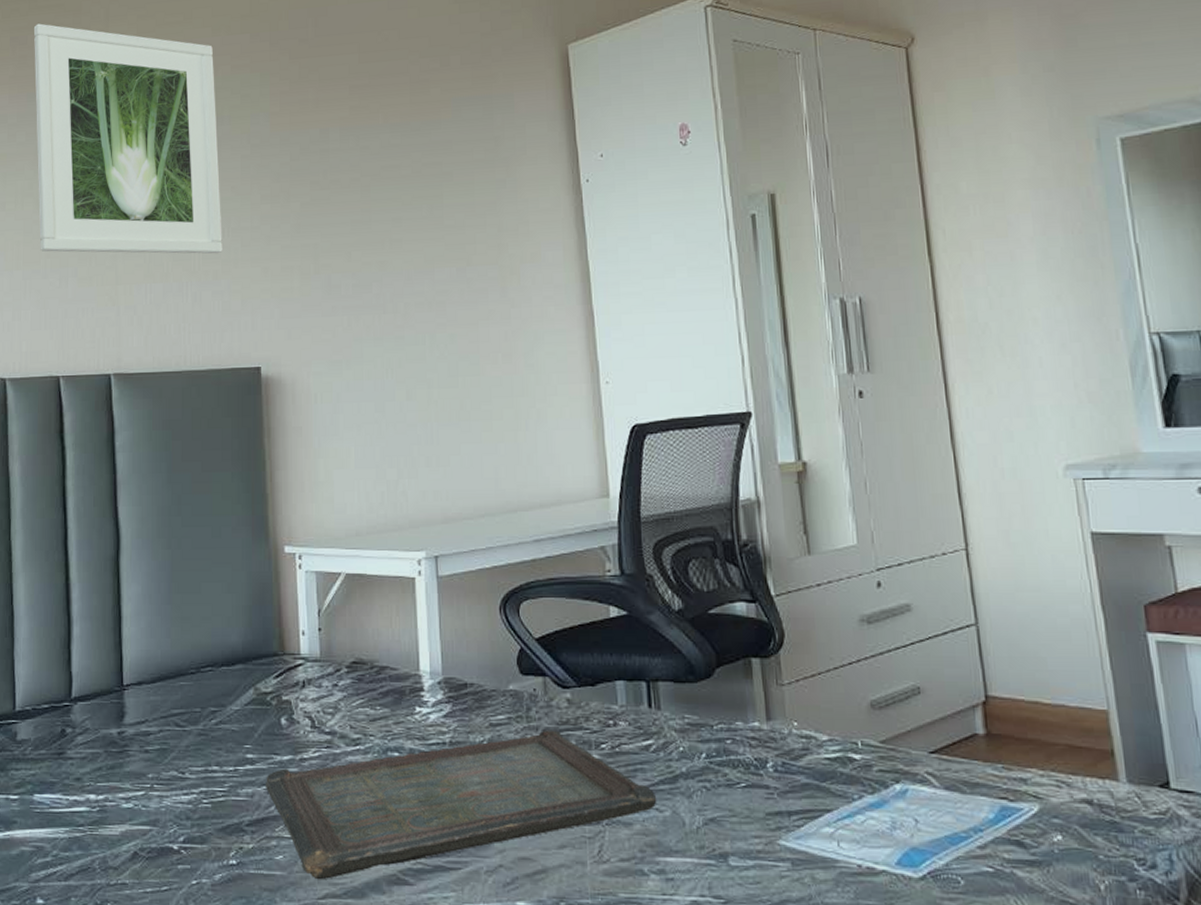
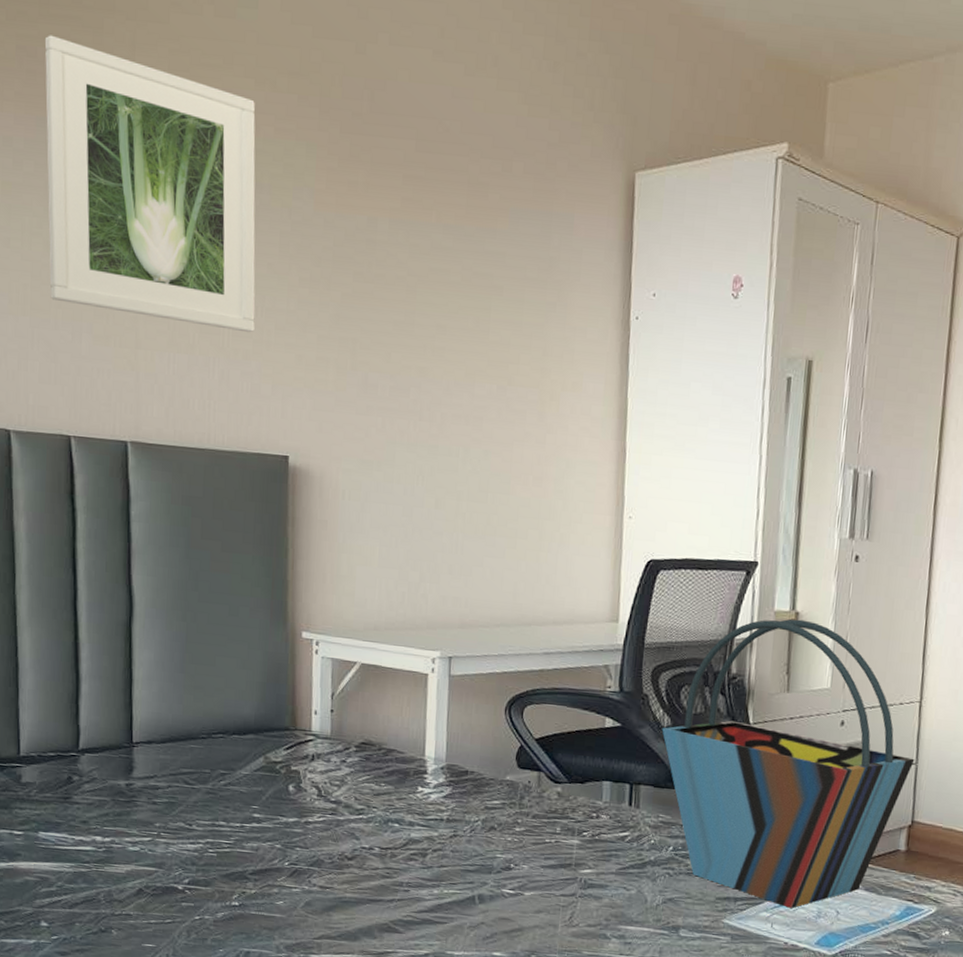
serving tray: present [266,730,657,880] -> none [271,816,626,924]
tote bag: none [673,470,974,819] -> present [662,619,915,908]

